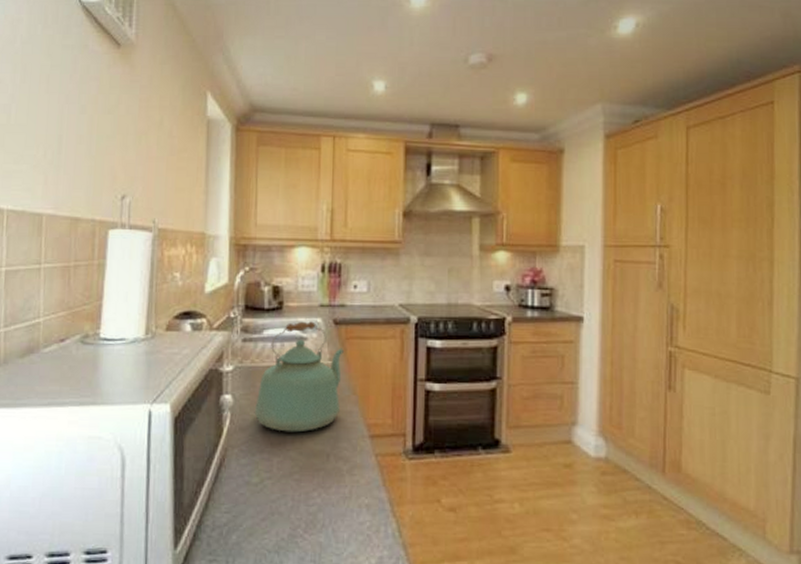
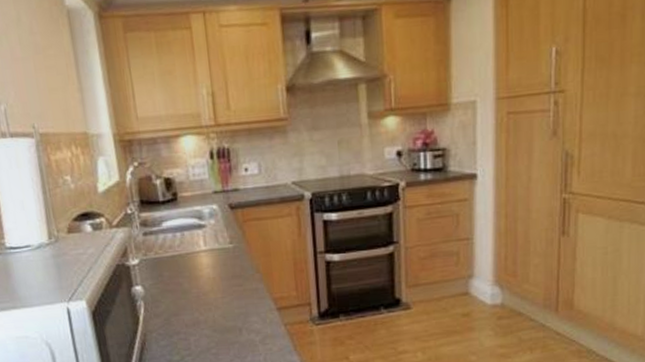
kettle: present [254,321,344,433] -> none [165,208,246,314]

